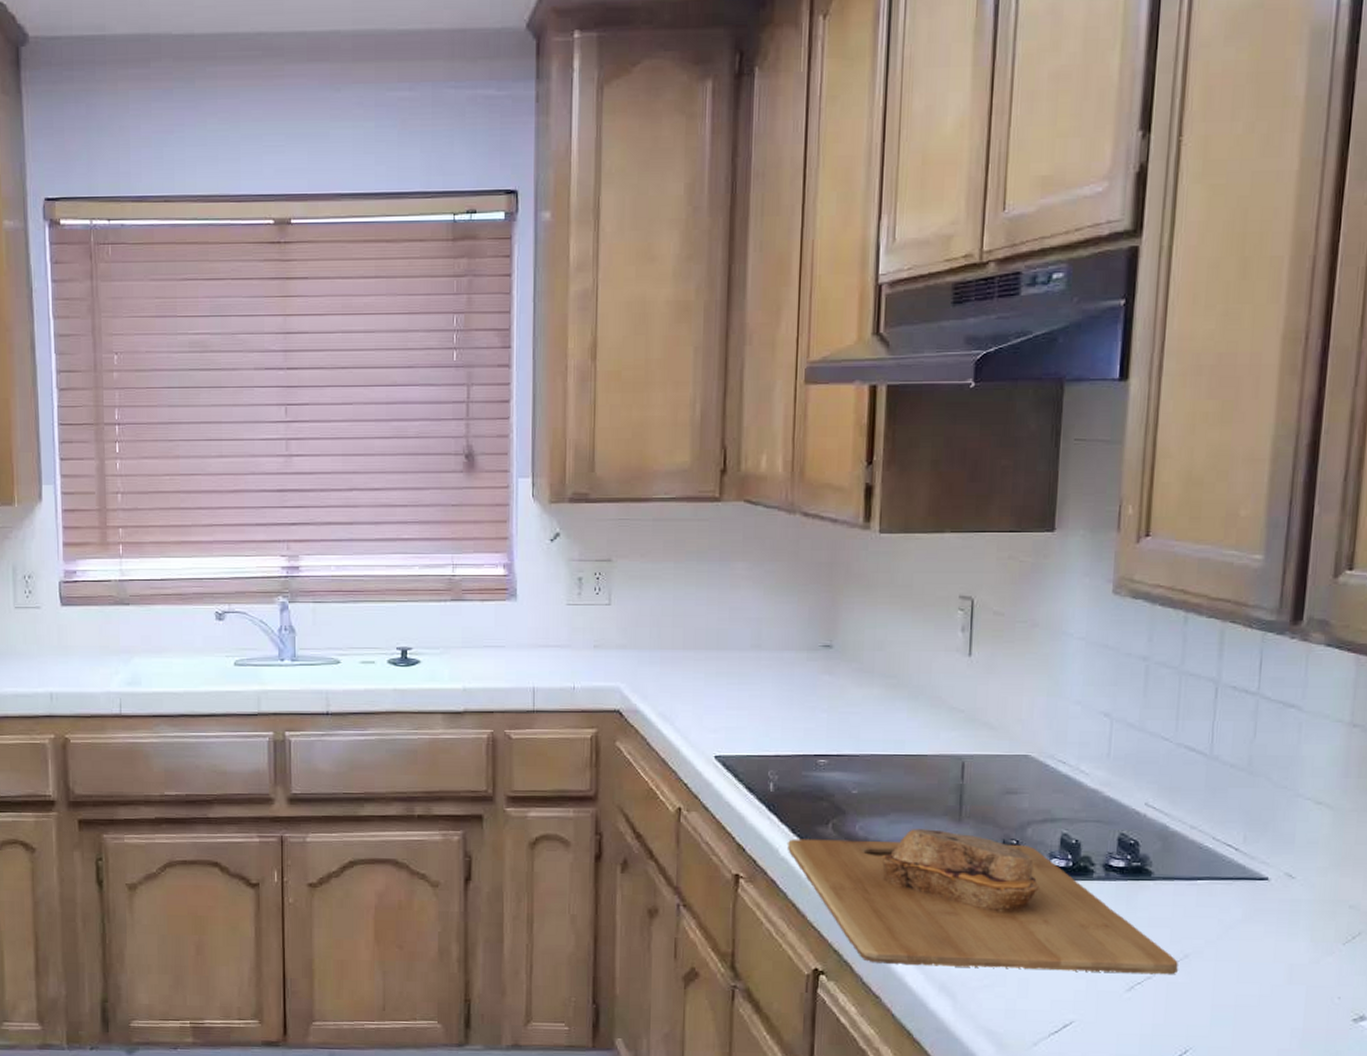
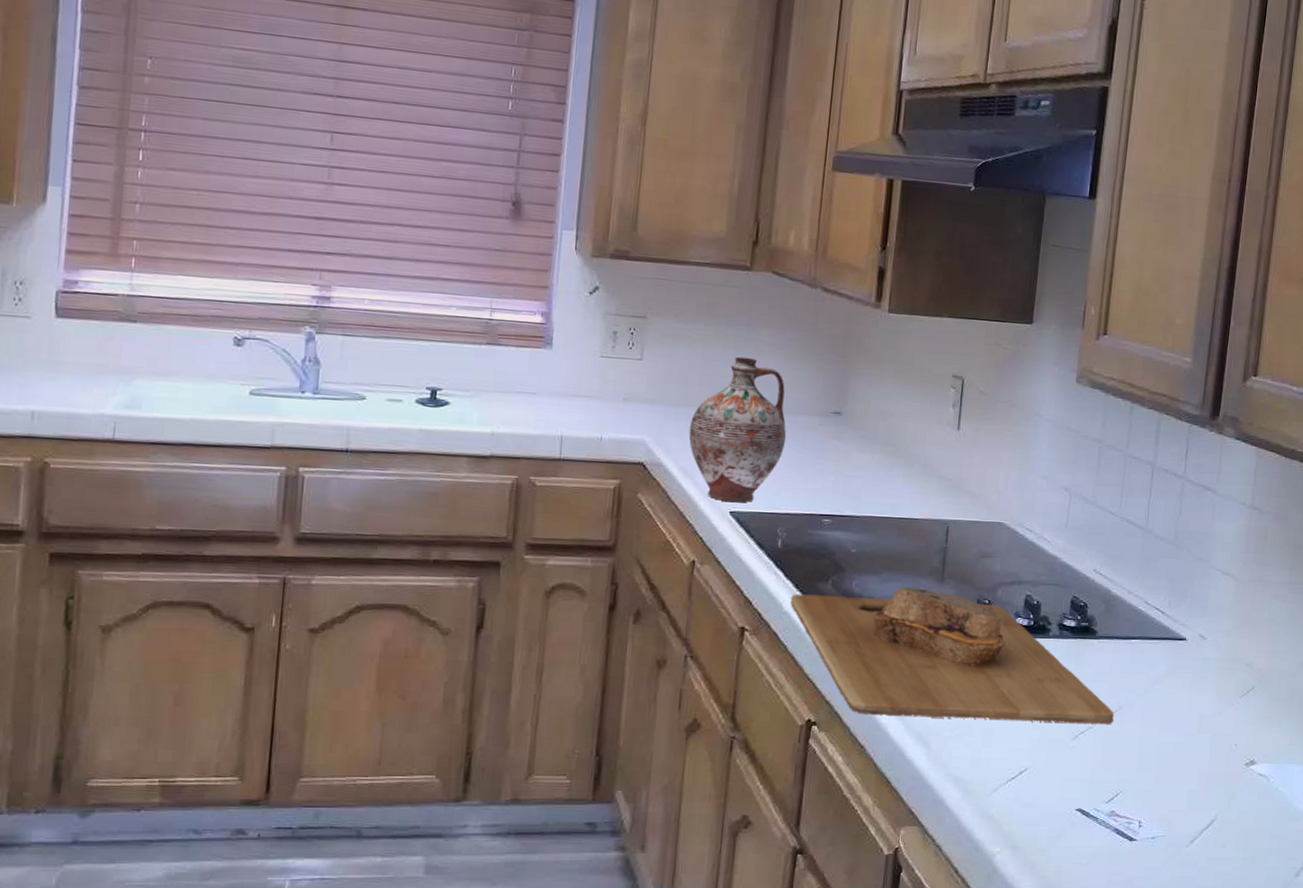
ceramic jug: none [665,594,772,747] -> present [689,356,787,503]

